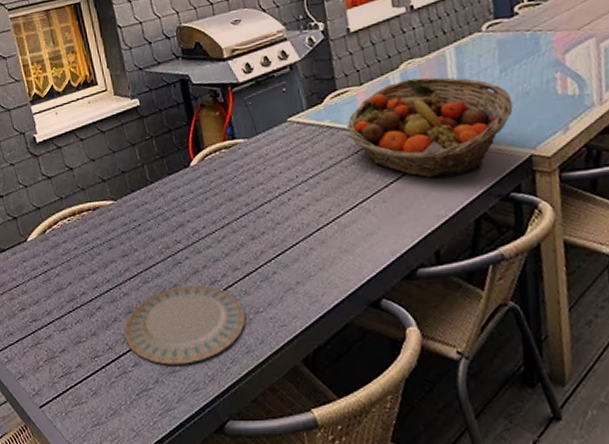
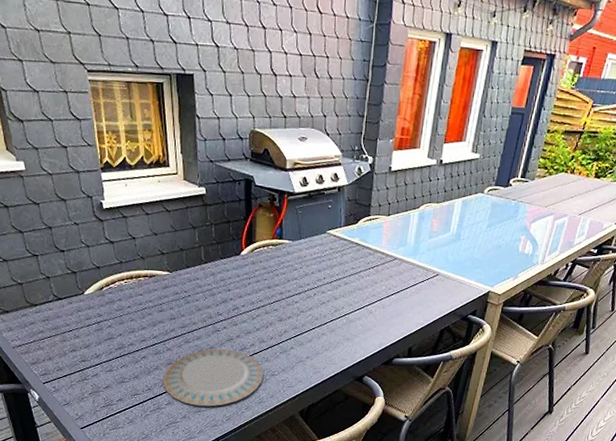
fruit basket: present [347,77,513,178] -> none [370,218,489,297]

